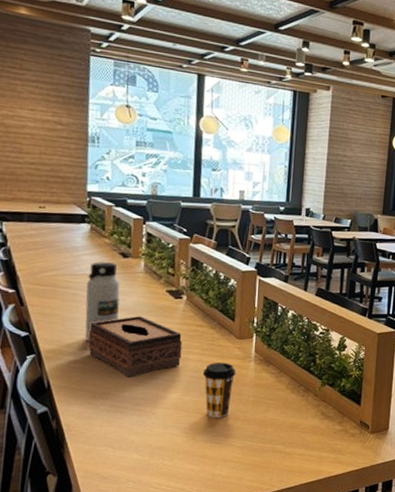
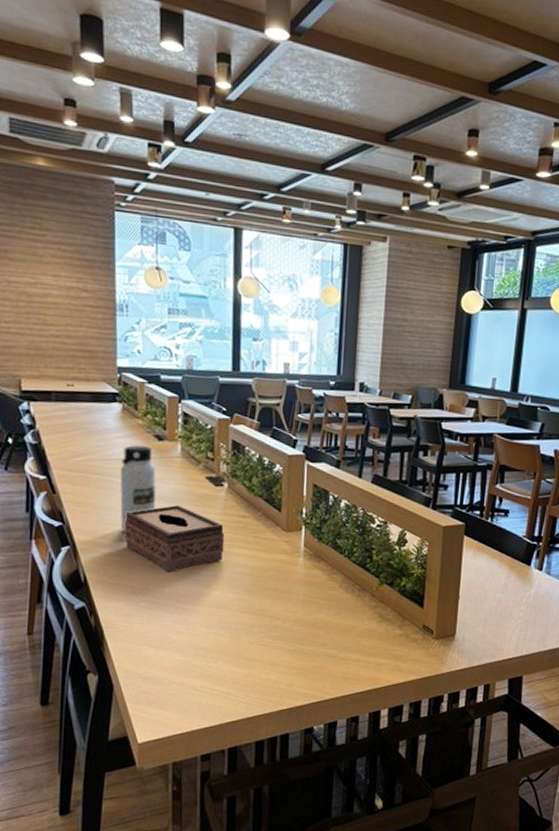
coffee cup: present [203,362,236,418] -> none [248,556,284,618]

